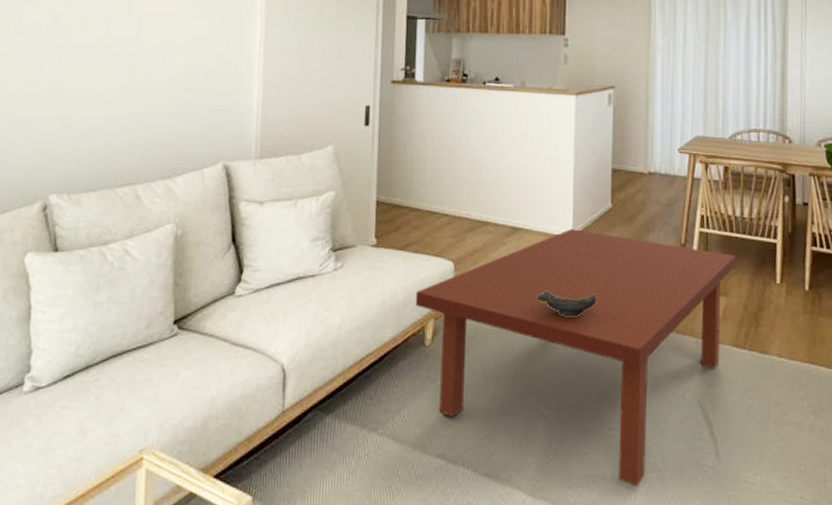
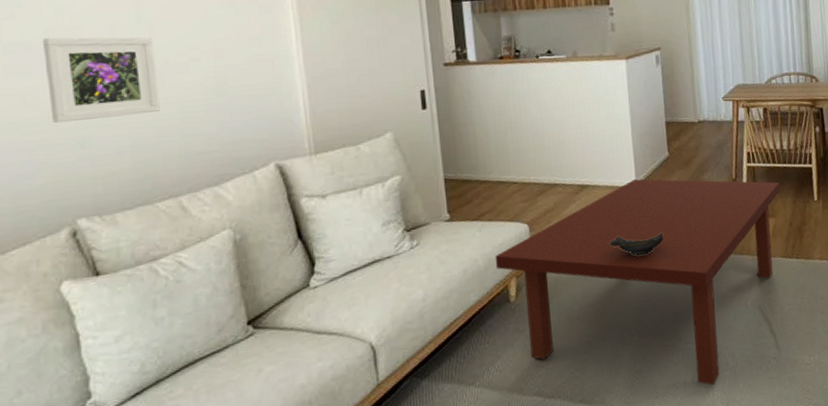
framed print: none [46,23,139,102] -> present [42,37,160,124]

